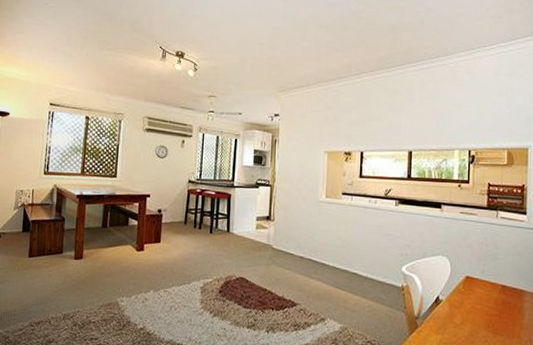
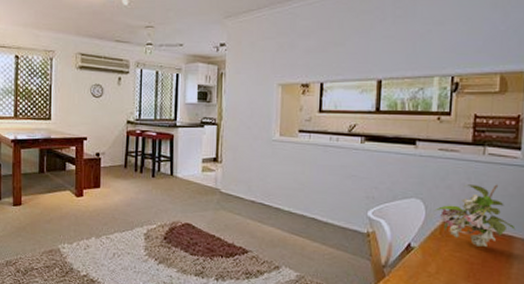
plant: none [457,244,525,300] -> present [433,184,516,247]

